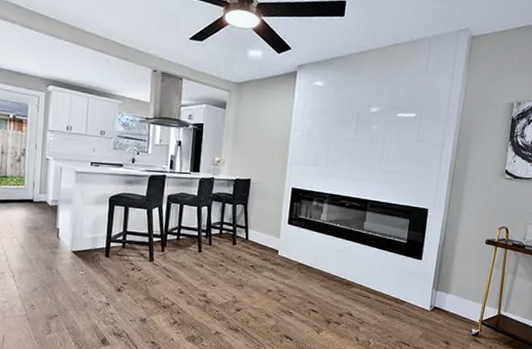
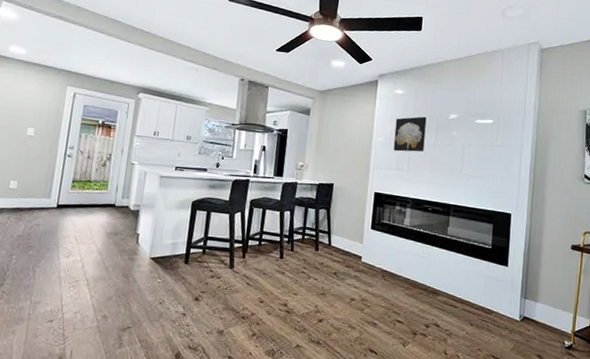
wall art: none [311,110,347,147] -> present [393,116,427,152]

